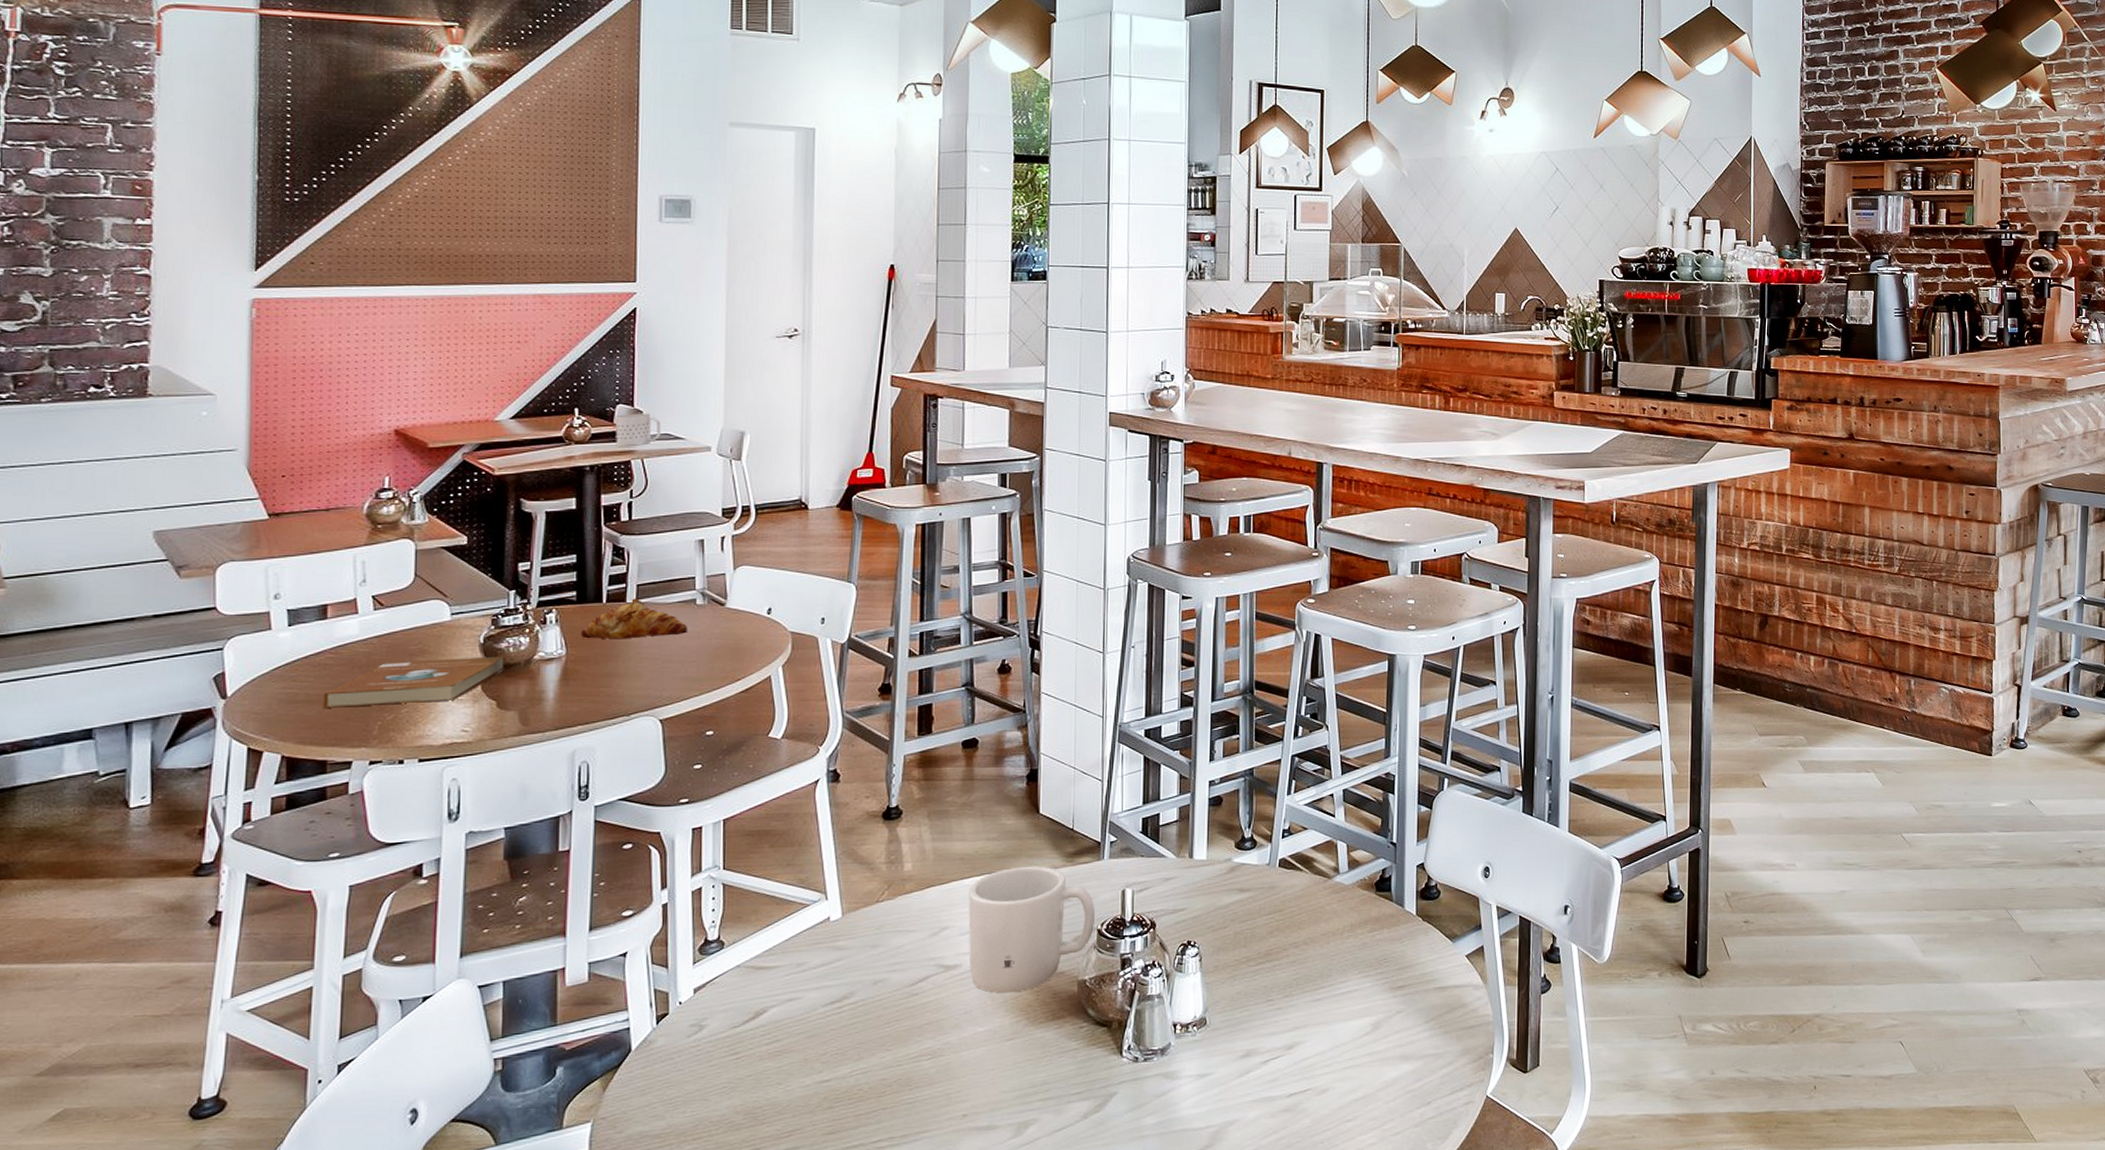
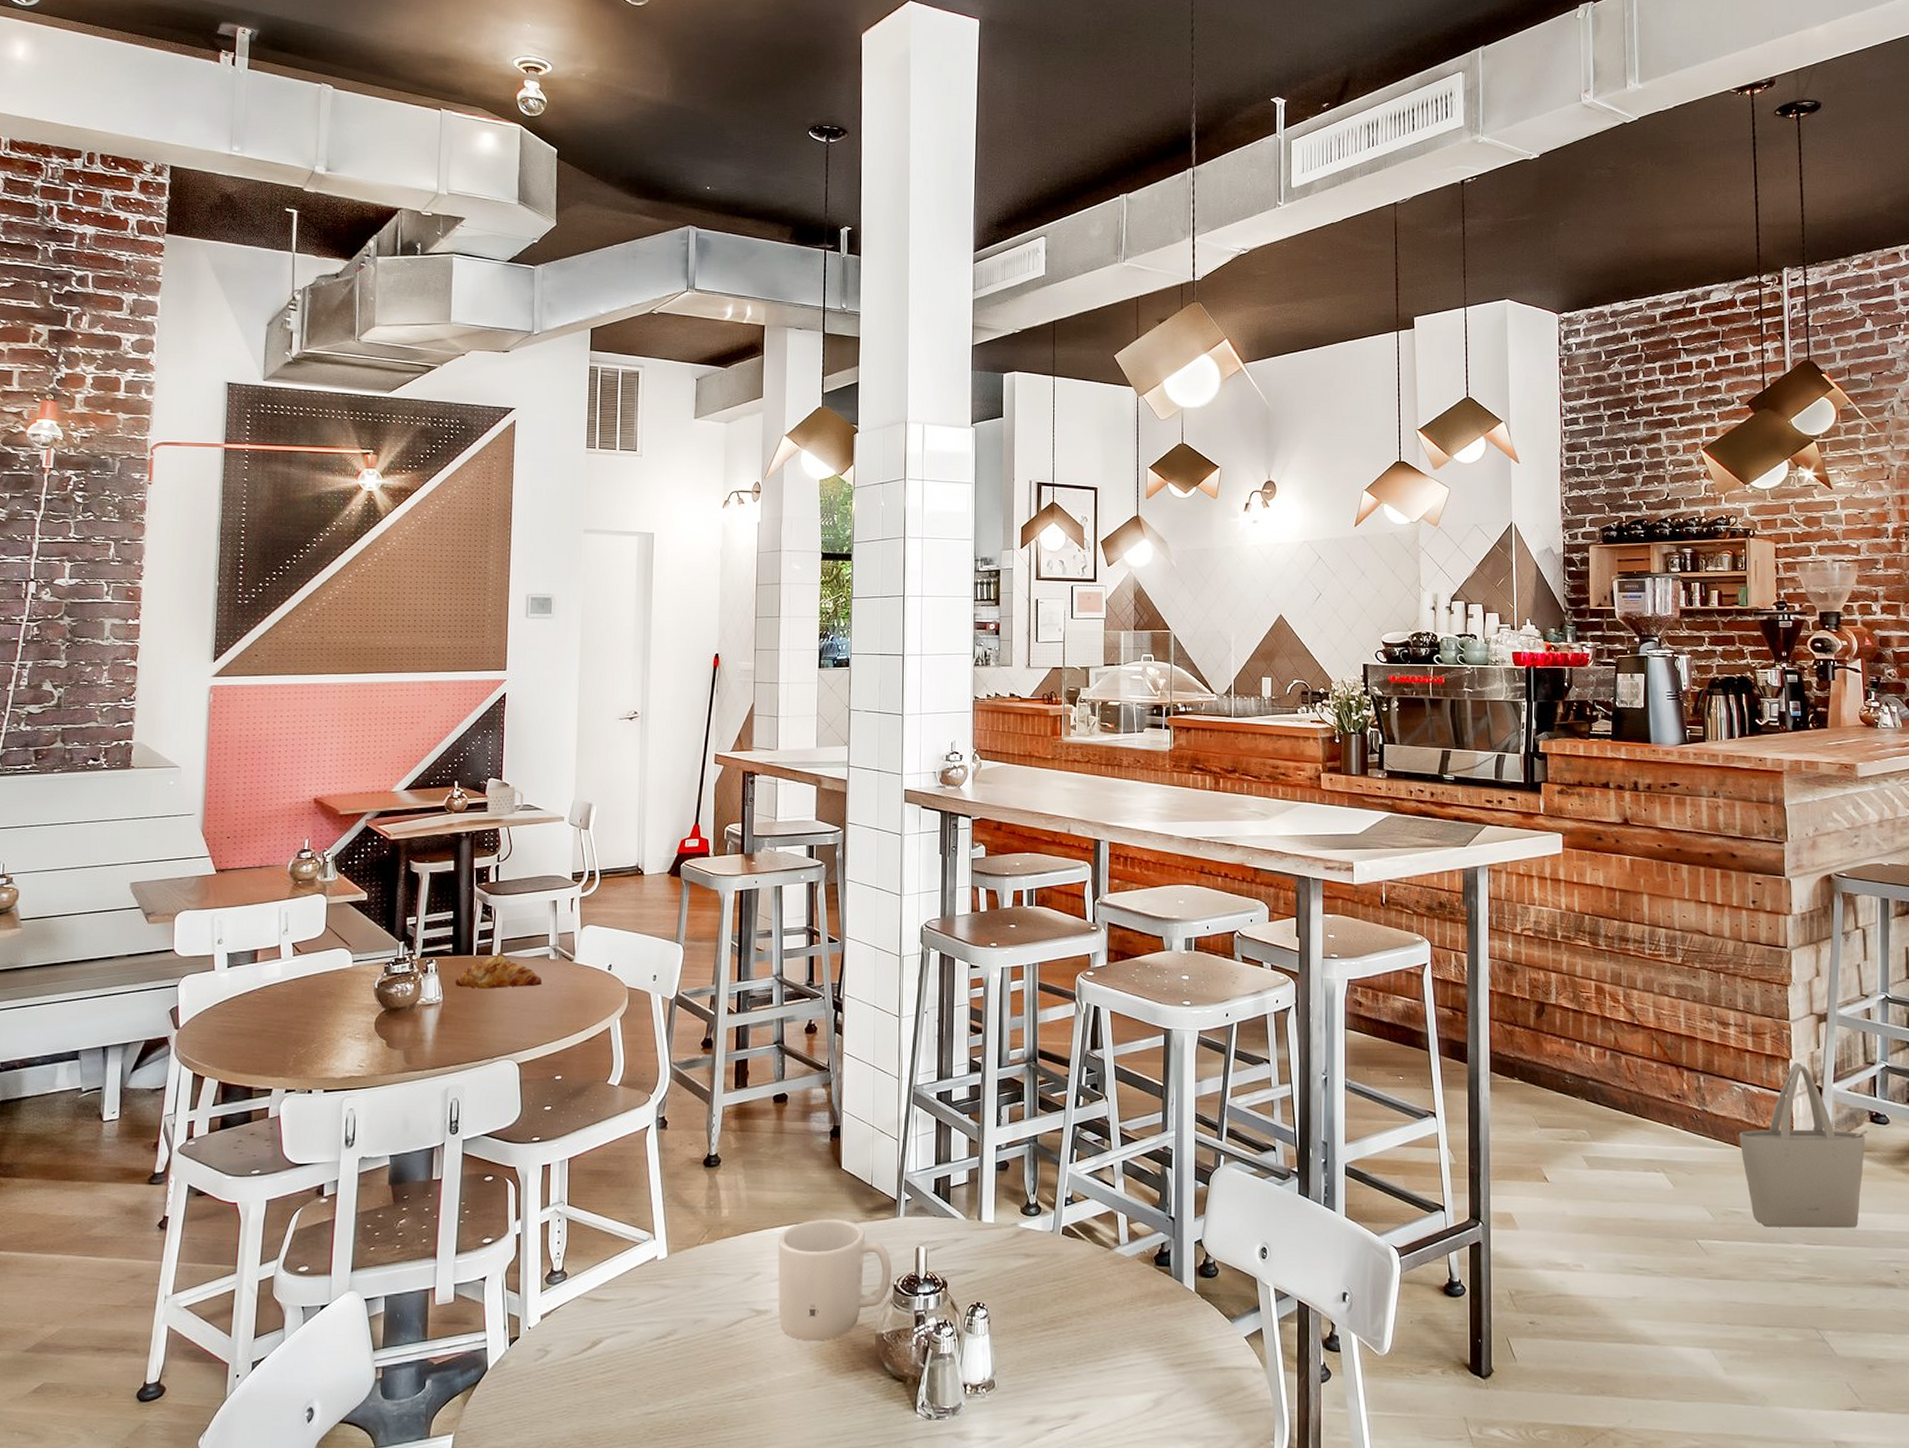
book: present [322,656,506,708] -> none [251,1000,395,1041]
shopping bag: none [1944,662,2060,818] -> present [1739,1062,1867,1228]

